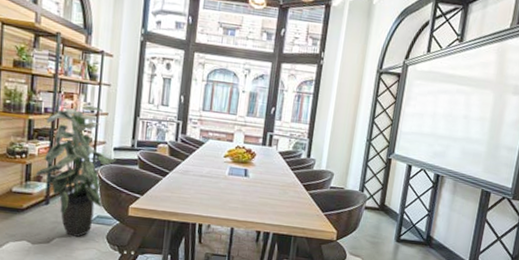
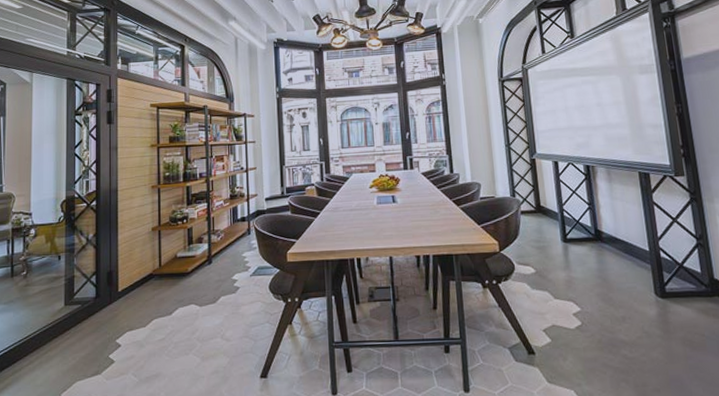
indoor plant: present [35,105,117,237] -> none [196,163,270,292]

